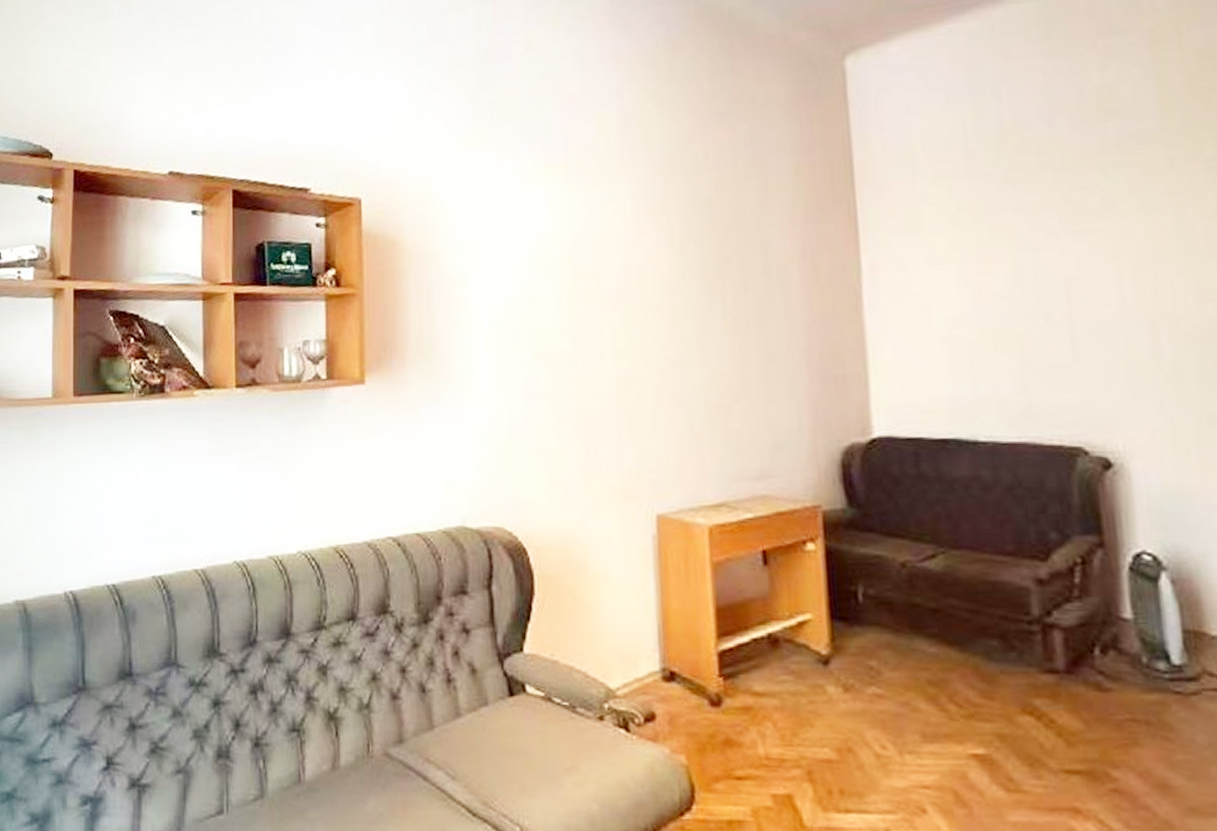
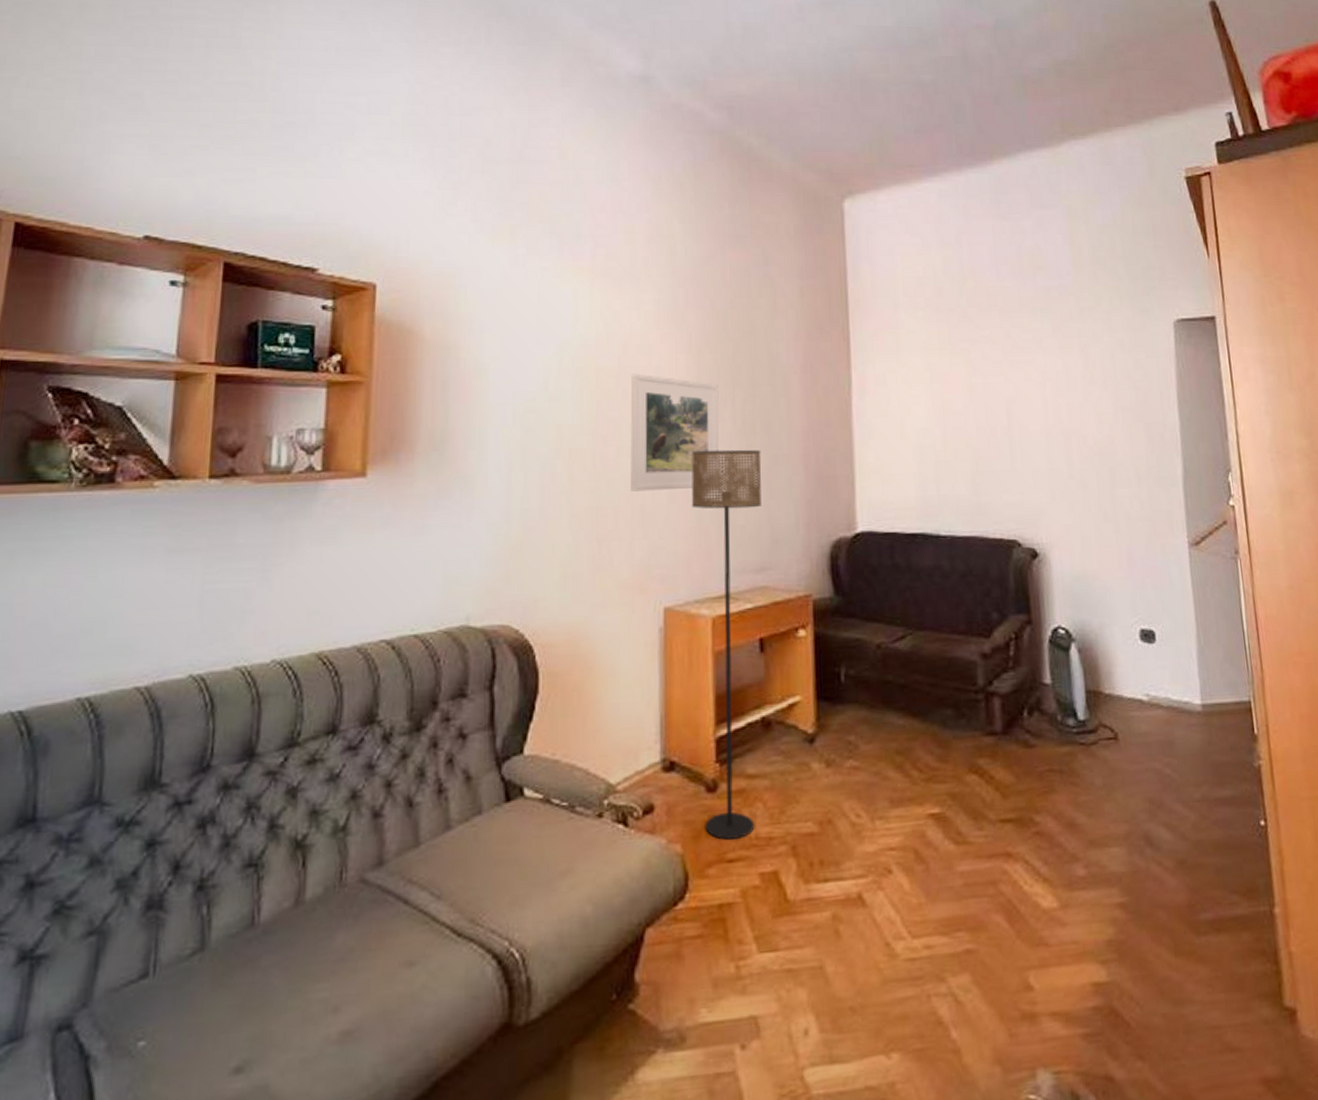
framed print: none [611,271,710,395] -> present [630,373,719,492]
floor lamp: none [678,348,765,757] -> present [691,449,762,840]

